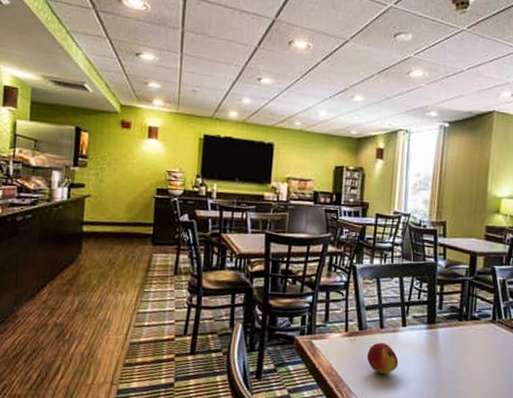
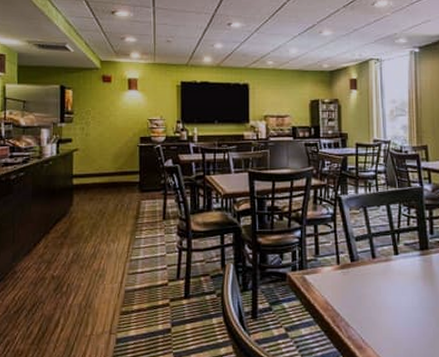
apple: present [366,342,399,374] -> none [361,273,395,305]

